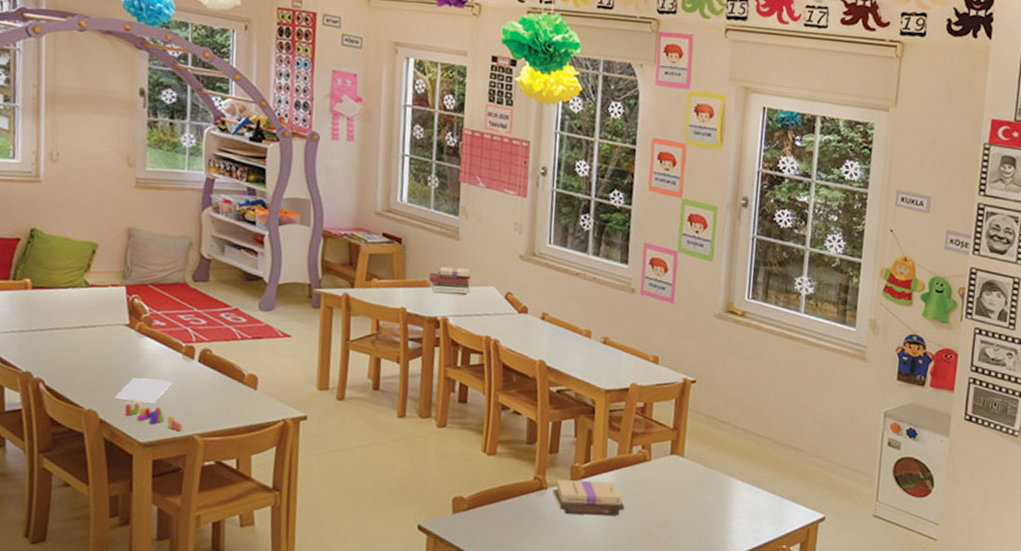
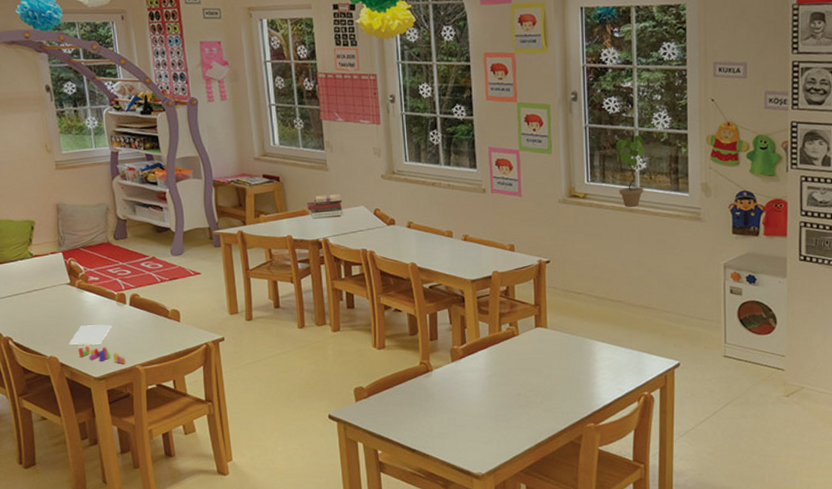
books: present [551,479,624,516] -> none [436,358,501,389]
potted plant: none [780,256,815,334] -> present [615,135,645,207]

